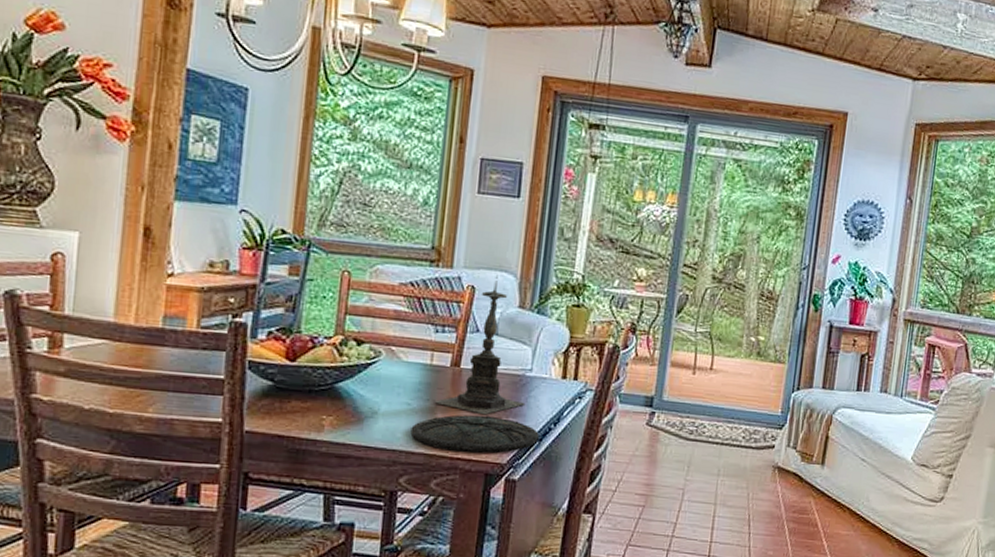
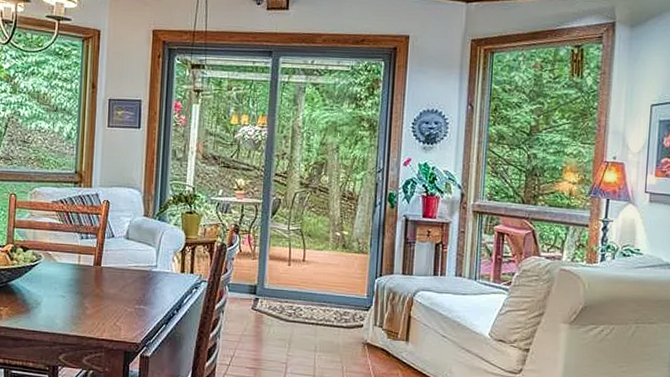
plate: present [410,415,539,454] -> none [66,304,165,335]
candle holder: present [434,274,524,415] -> none [82,190,152,304]

